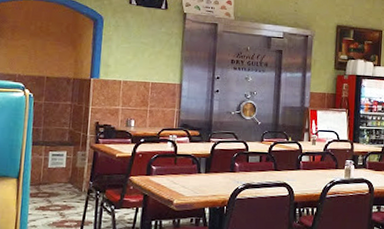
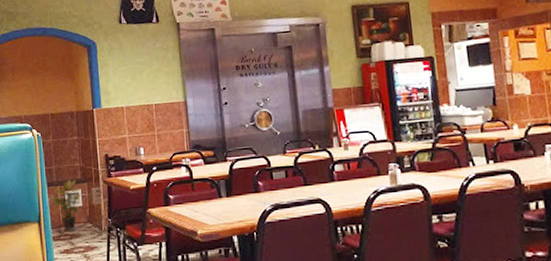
potted plant: none [35,140,65,190] -> present [52,179,80,232]

